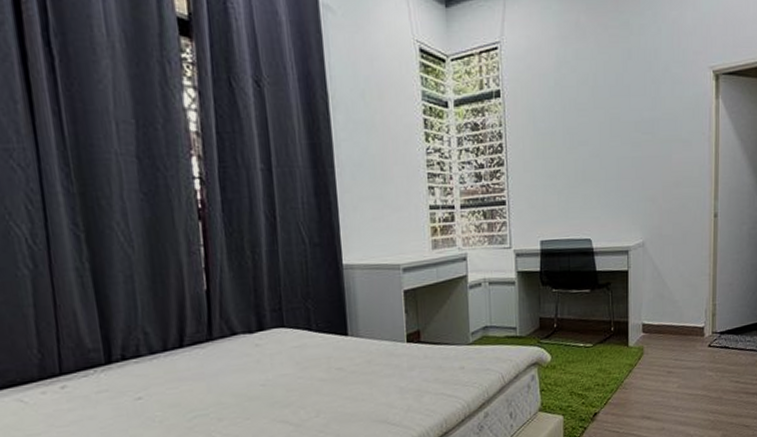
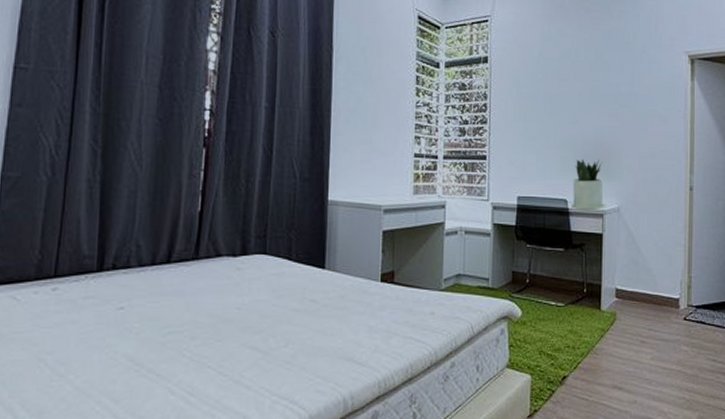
planter: none [595,193,631,248] -> present [570,158,606,211]

